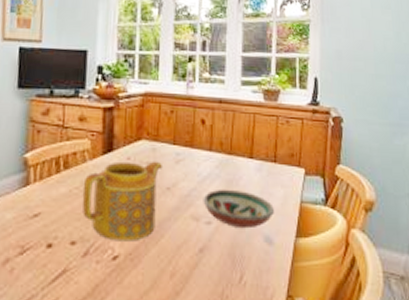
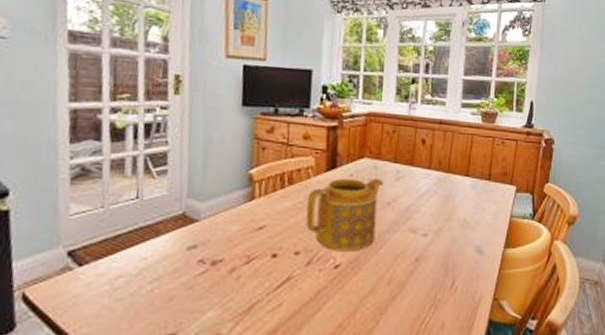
decorative bowl: present [203,189,274,229] -> none [420,204,486,240]

